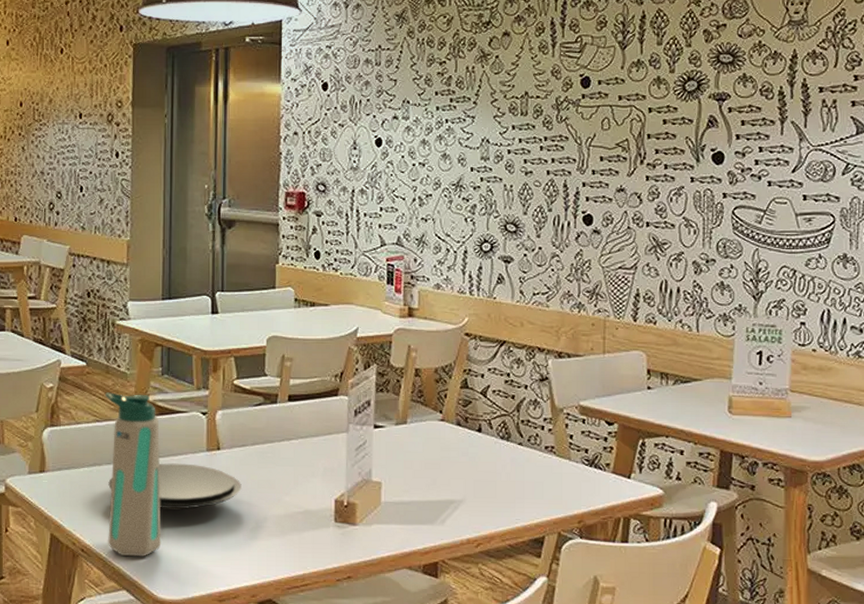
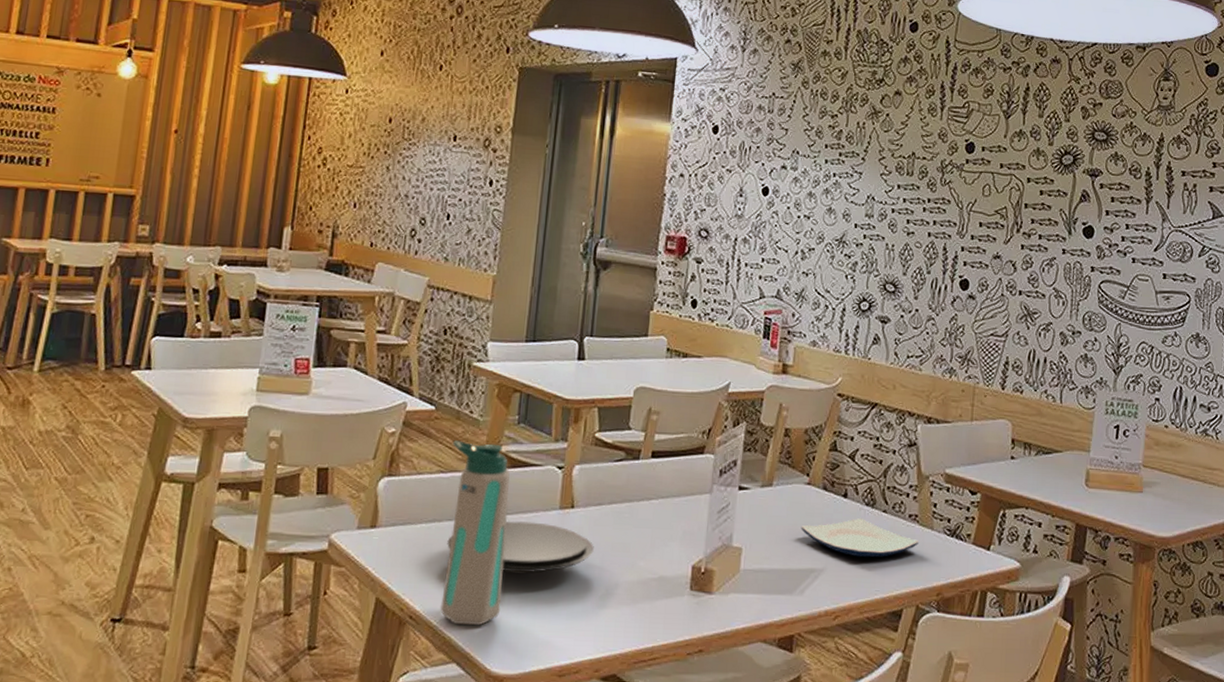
plate: none [437,451,556,489] -> present [801,518,919,558]

